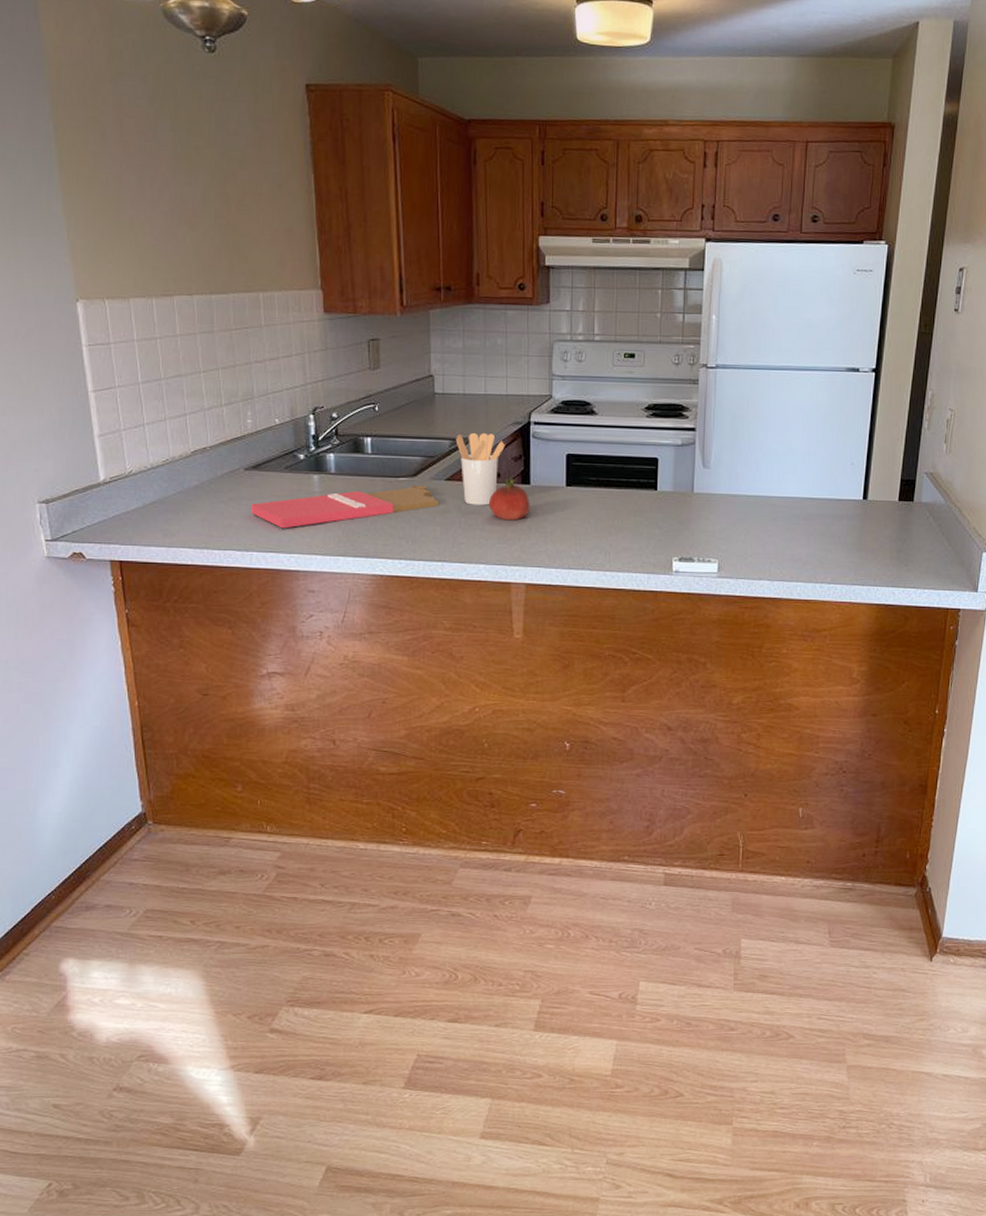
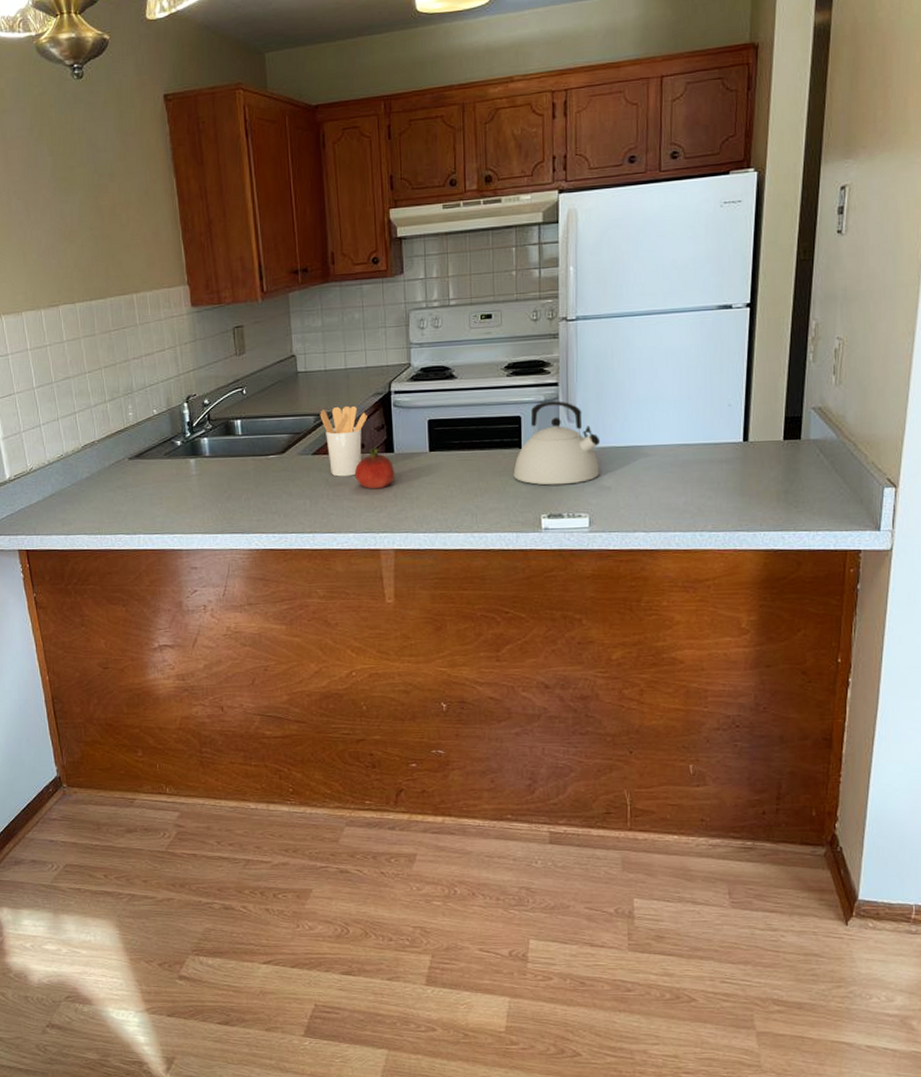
cutting board: present [251,485,439,529] -> none [136,461,307,511]
kettle: none [648,445,733,529] -> present [513,401,601,485]

